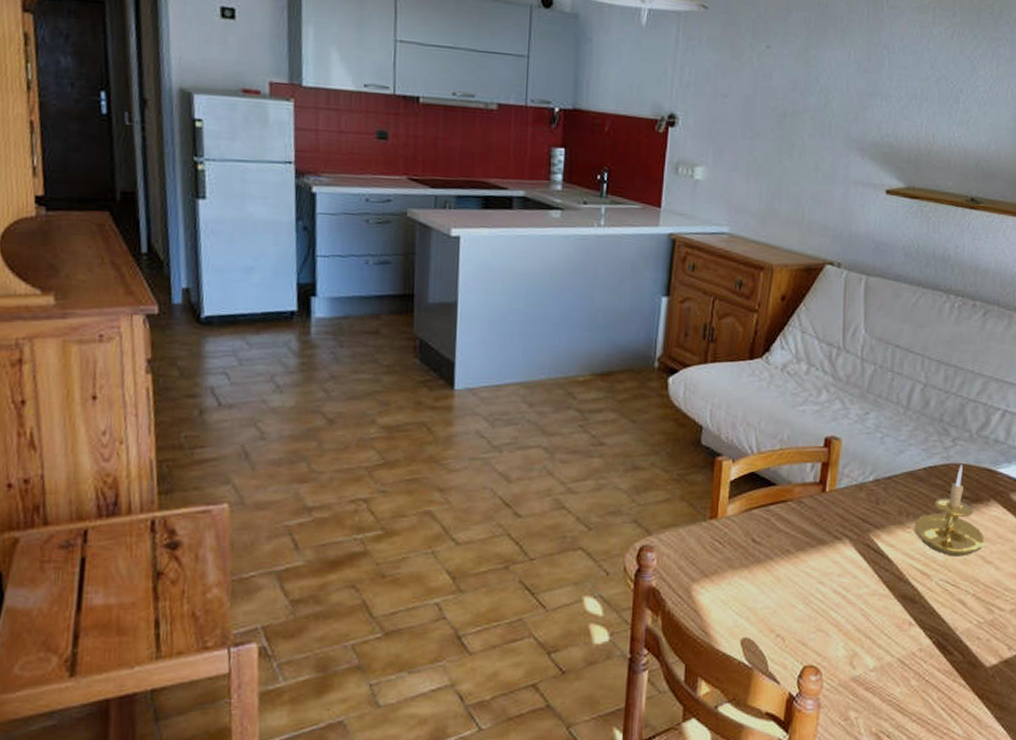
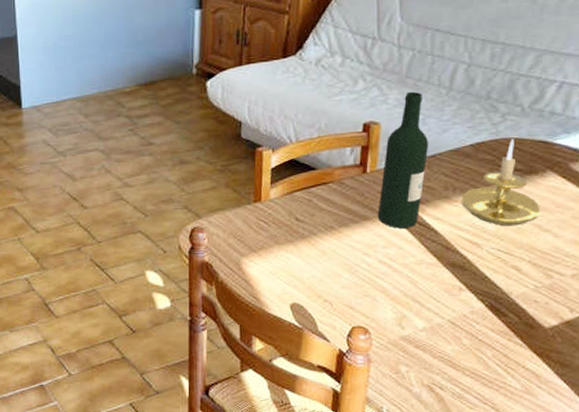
wine bottle: none [834,407,886,555] -> present [377,91,429,228]

